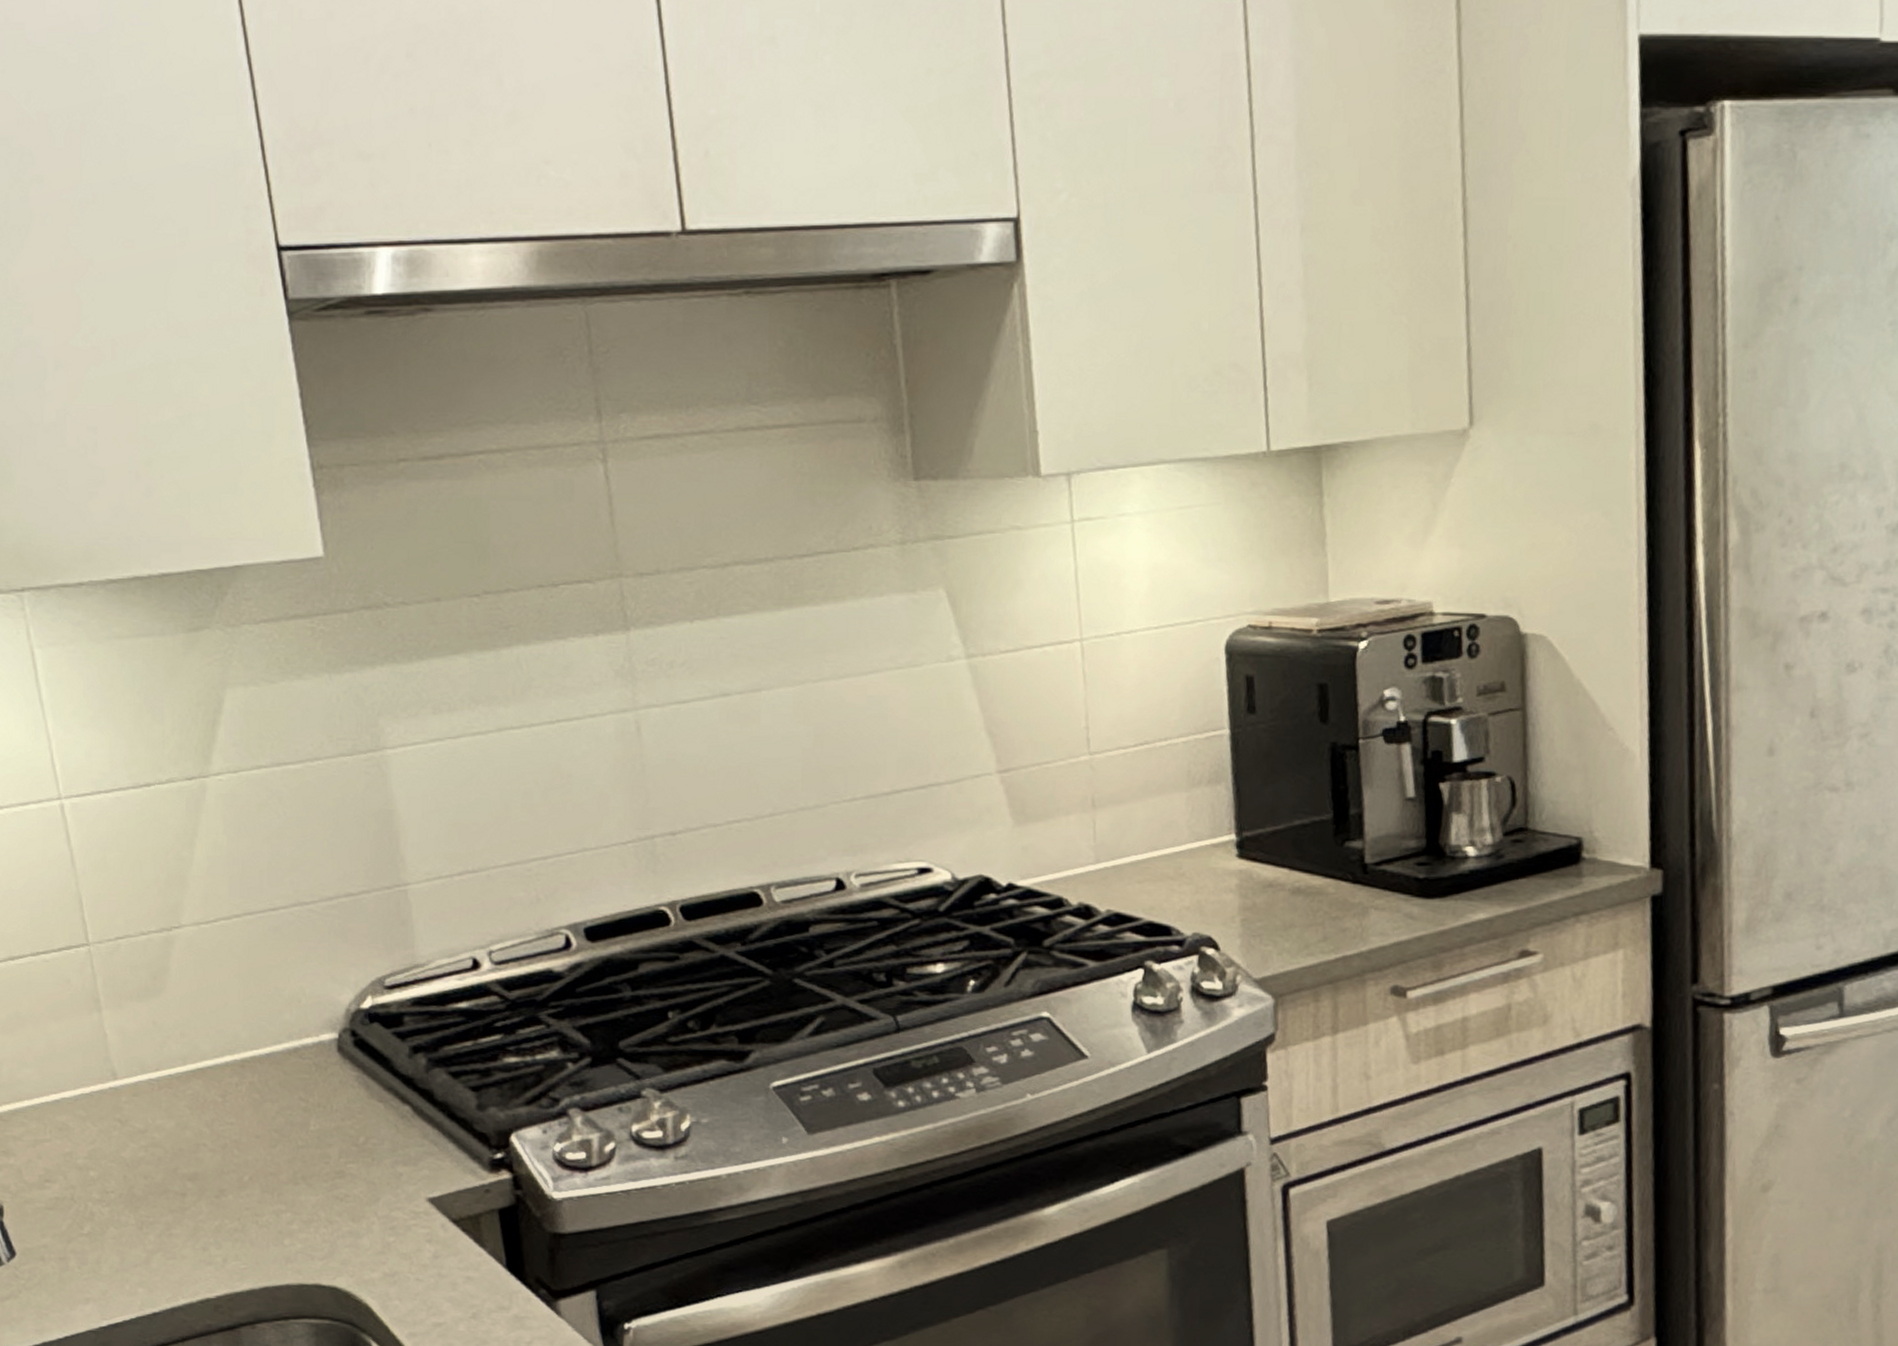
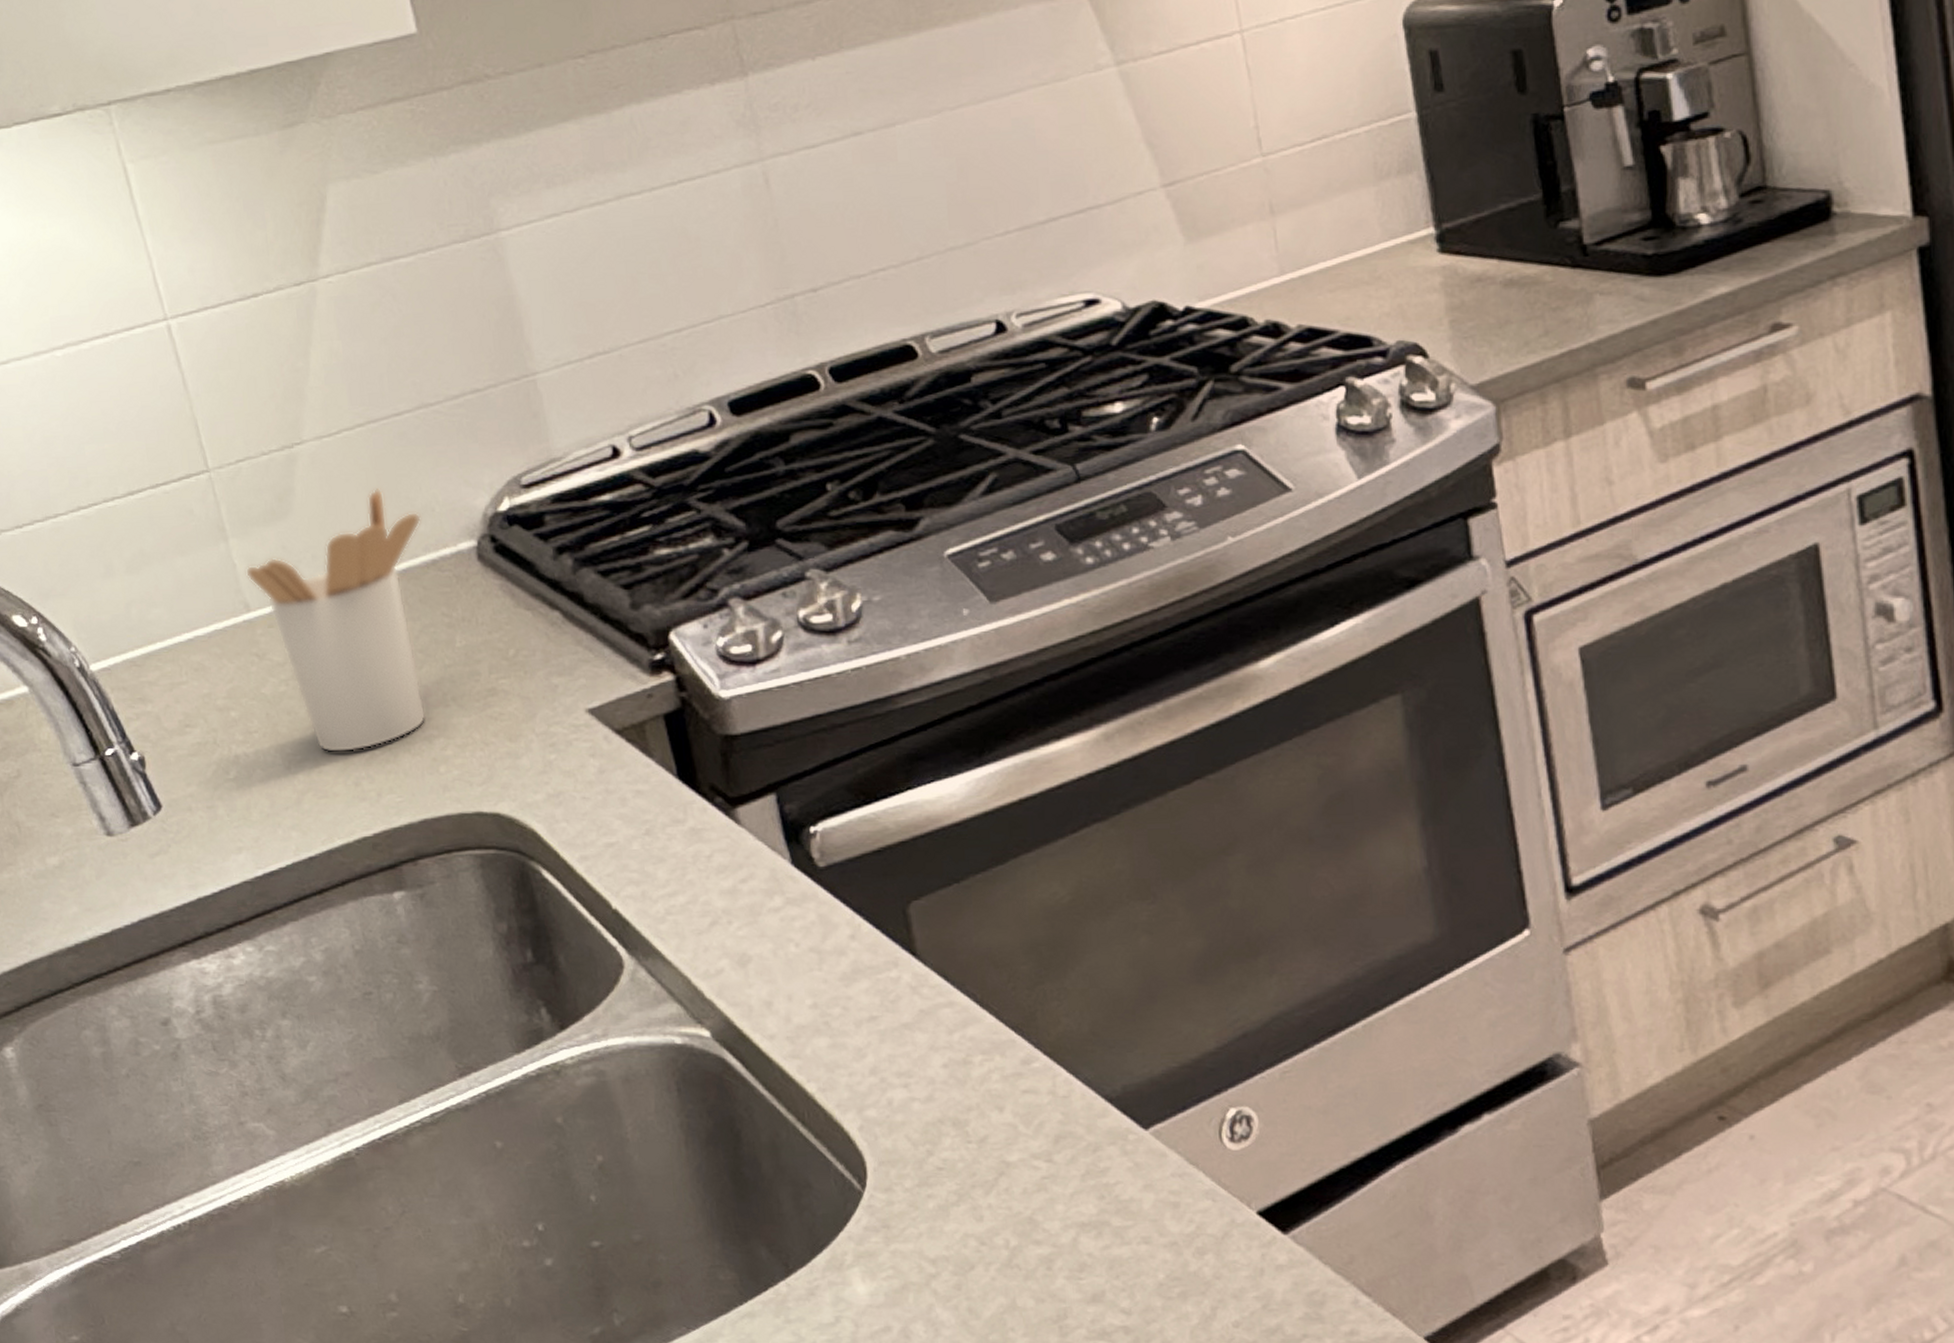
utensil holder: none [115,976,287,1219] -> present [245,488,427,753]

